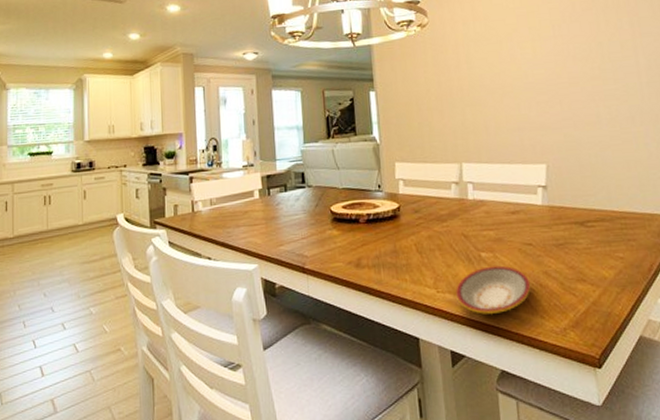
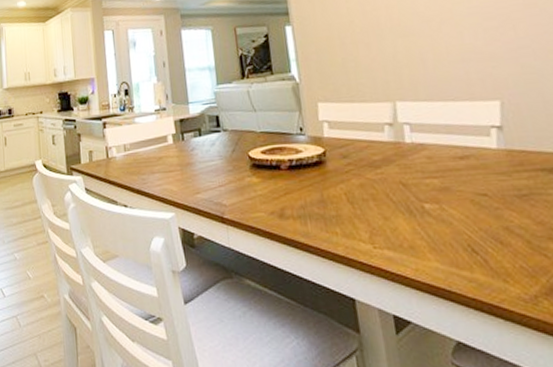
plate: present [456,265,531,314] -> none [396,219,489,275]

